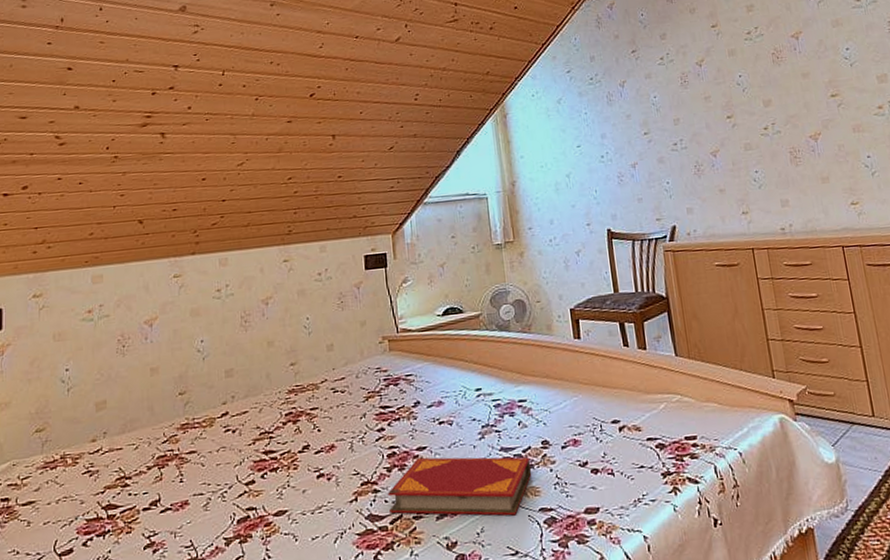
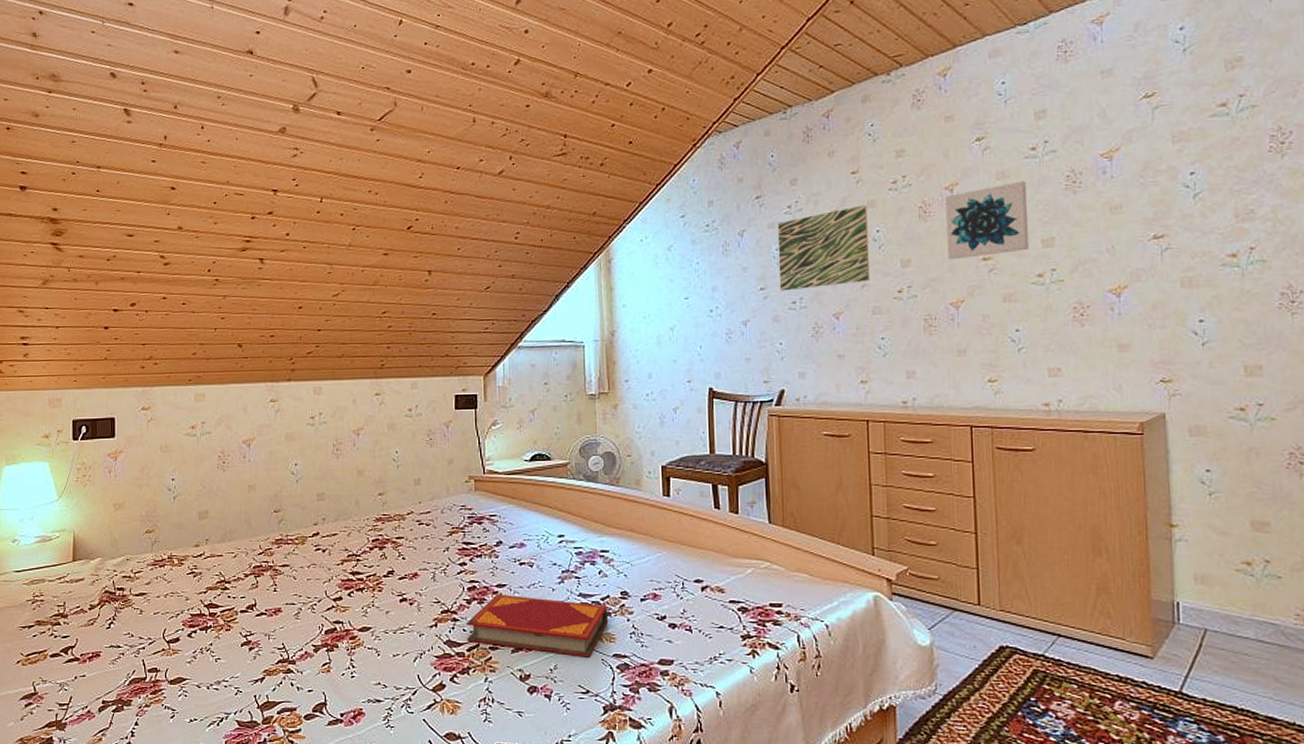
wall art: none [653,54,738,135] -> present [777,205,869,291]
wall art: none [793,27,868,98] -> present [945,181,1030,260]

